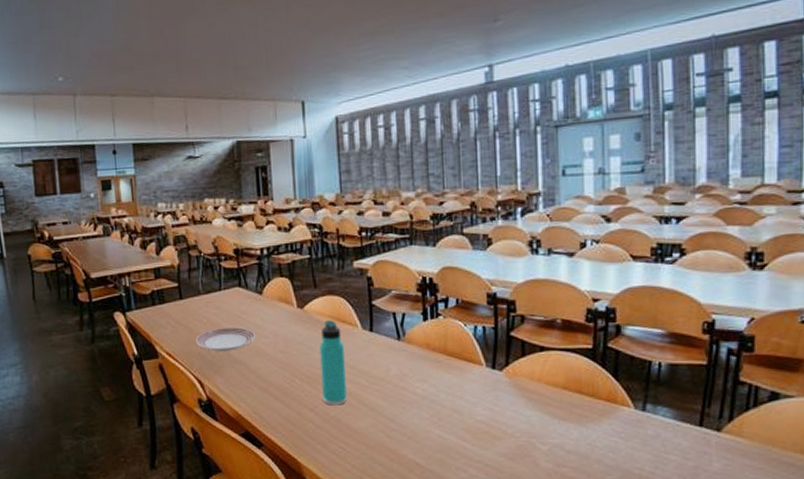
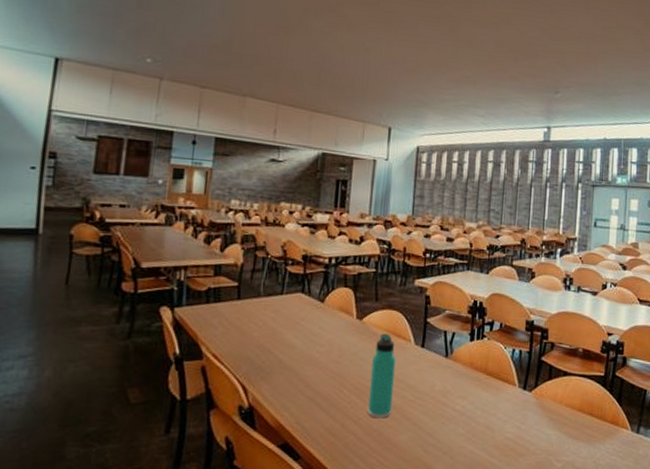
dinner plate: present [196,327,256,351] -> none [247,332,311,357]

